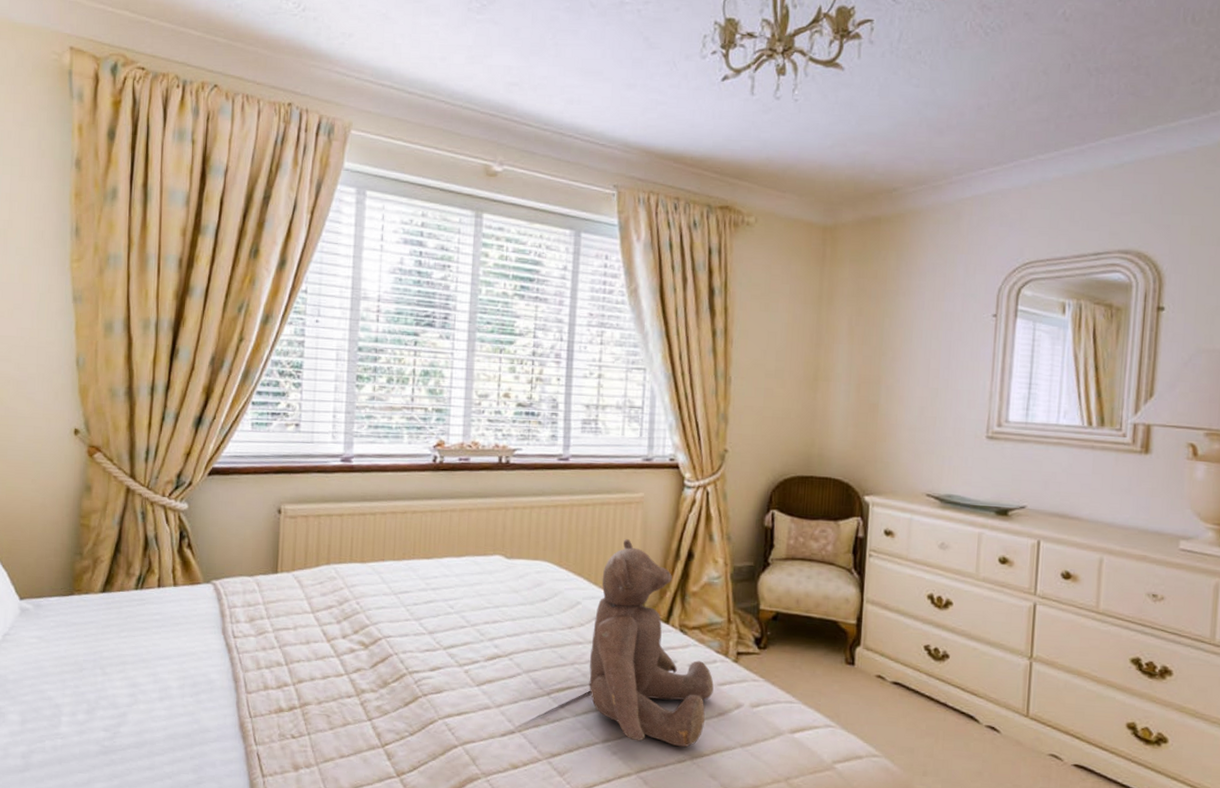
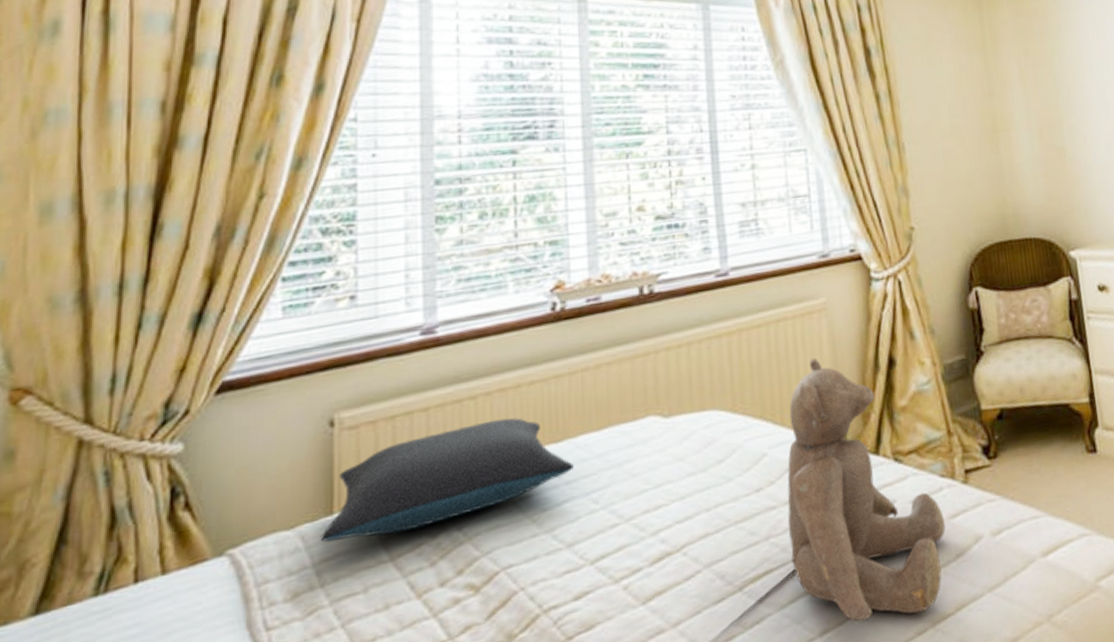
pillow: none [269,533,438,596] -> present [320,418,574,542]

